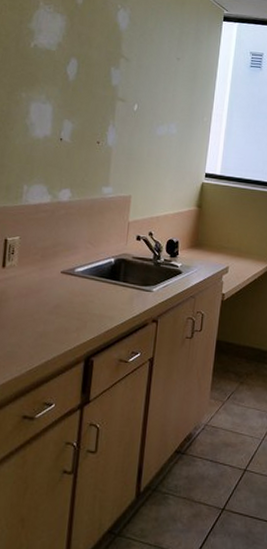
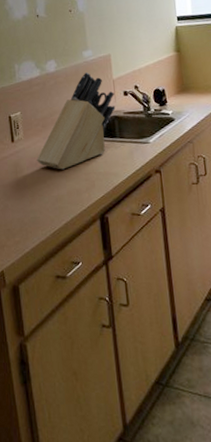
knife block: none [27,209,127,305] -> present [36,72,116,170]

